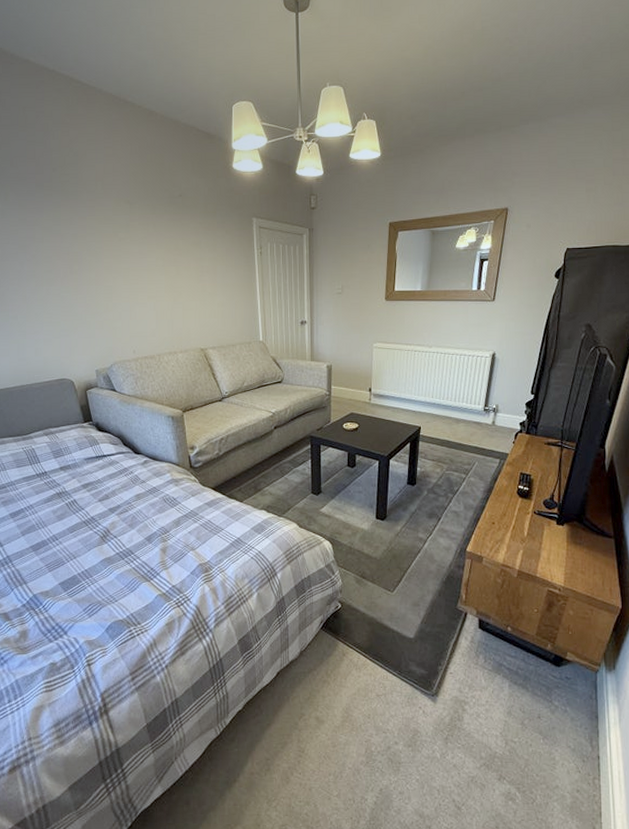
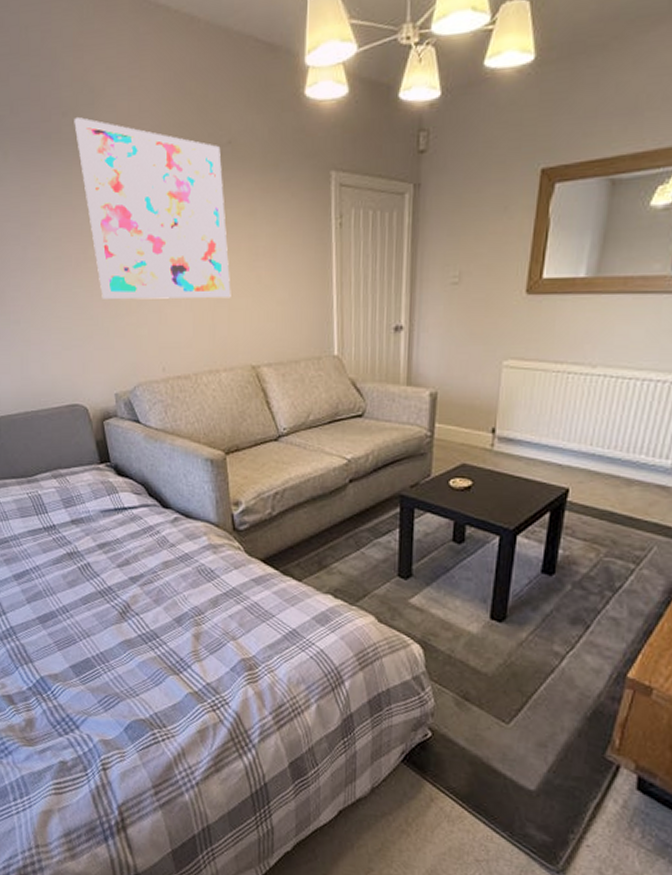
wall art: none [62,173,184,302] -> present [74,117,231,300]

